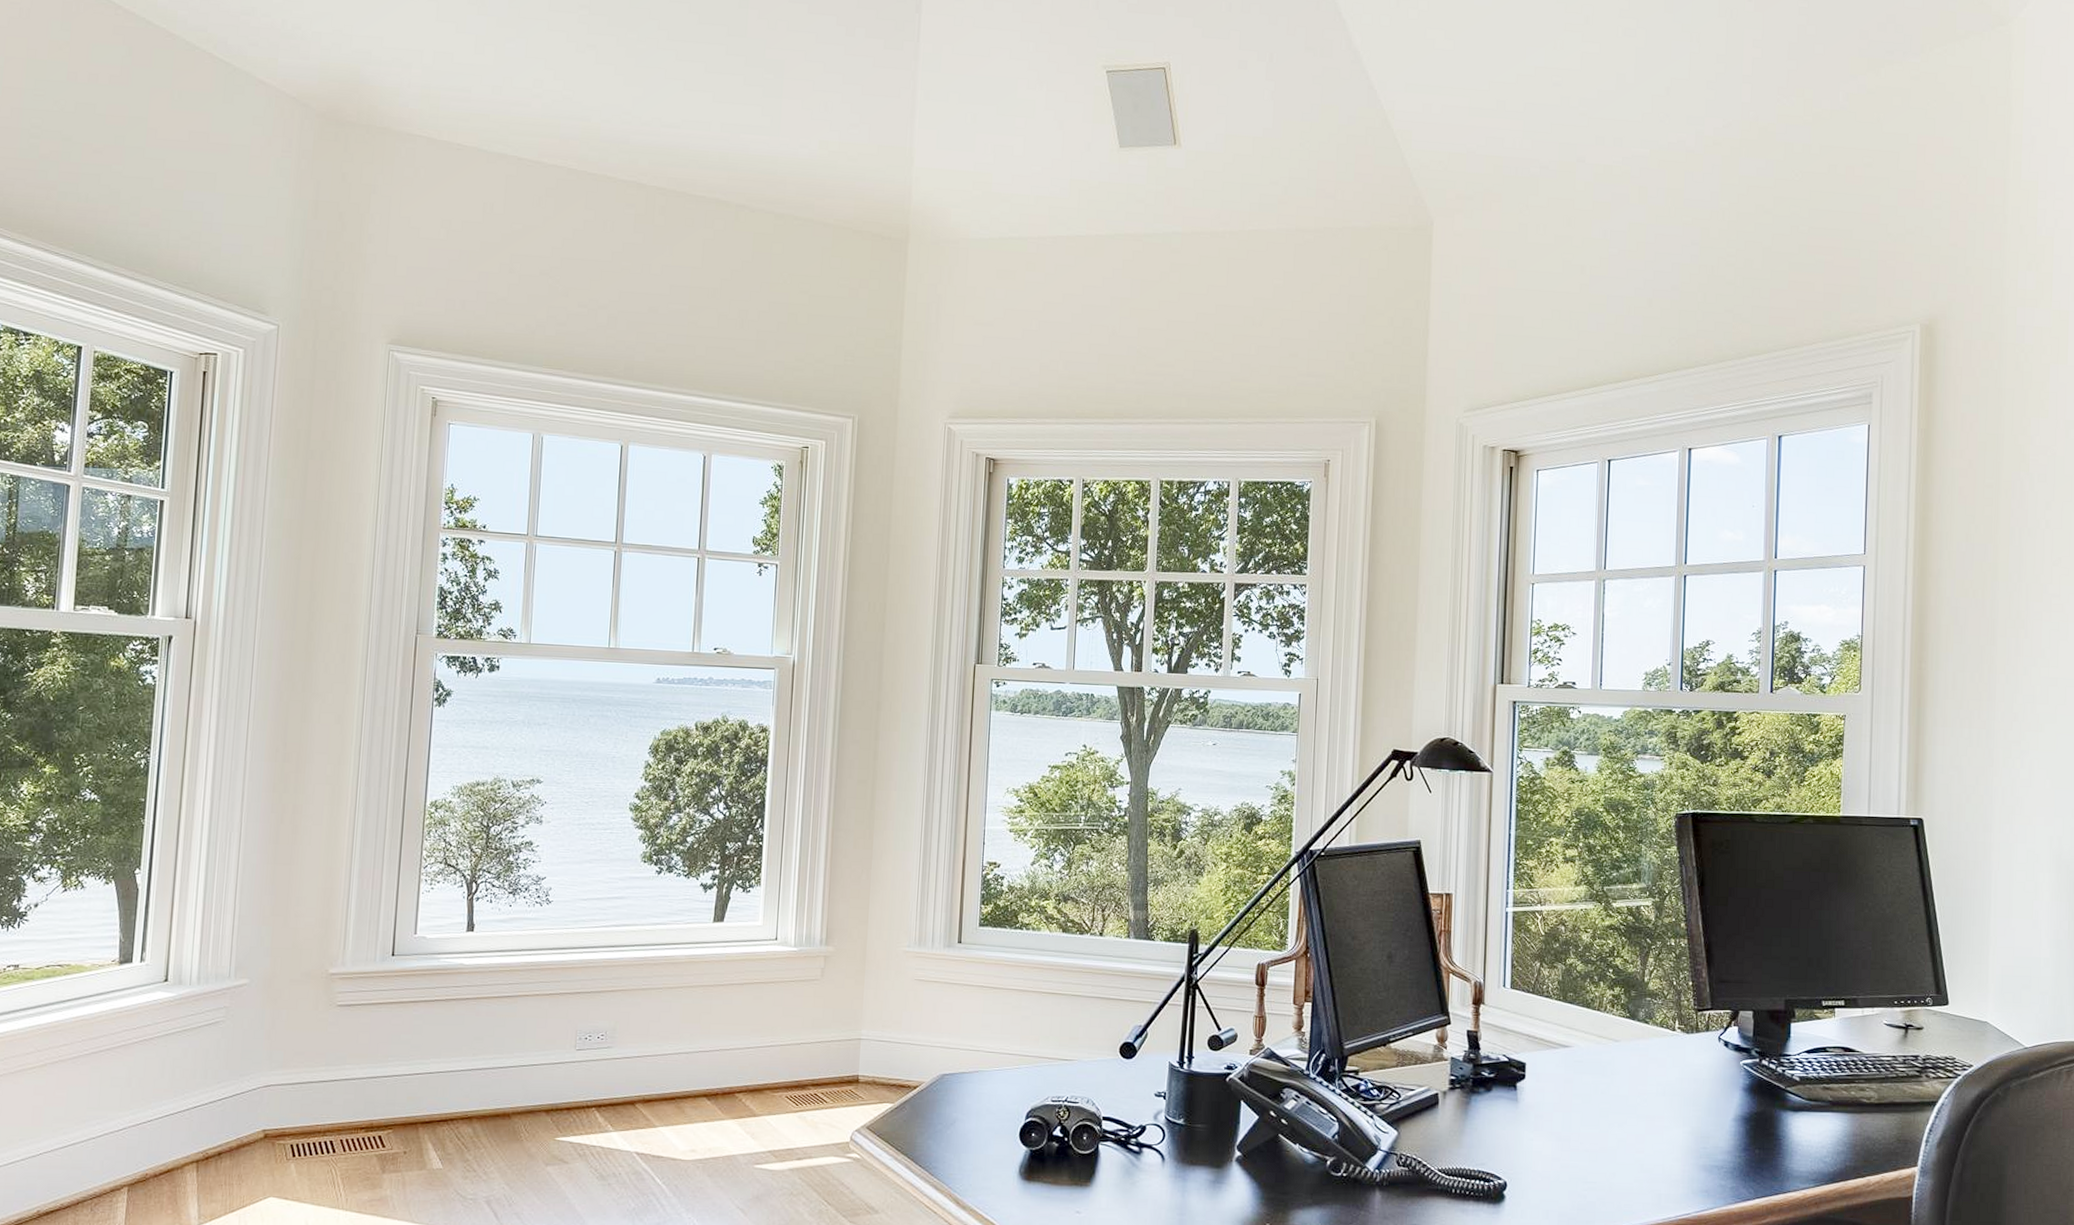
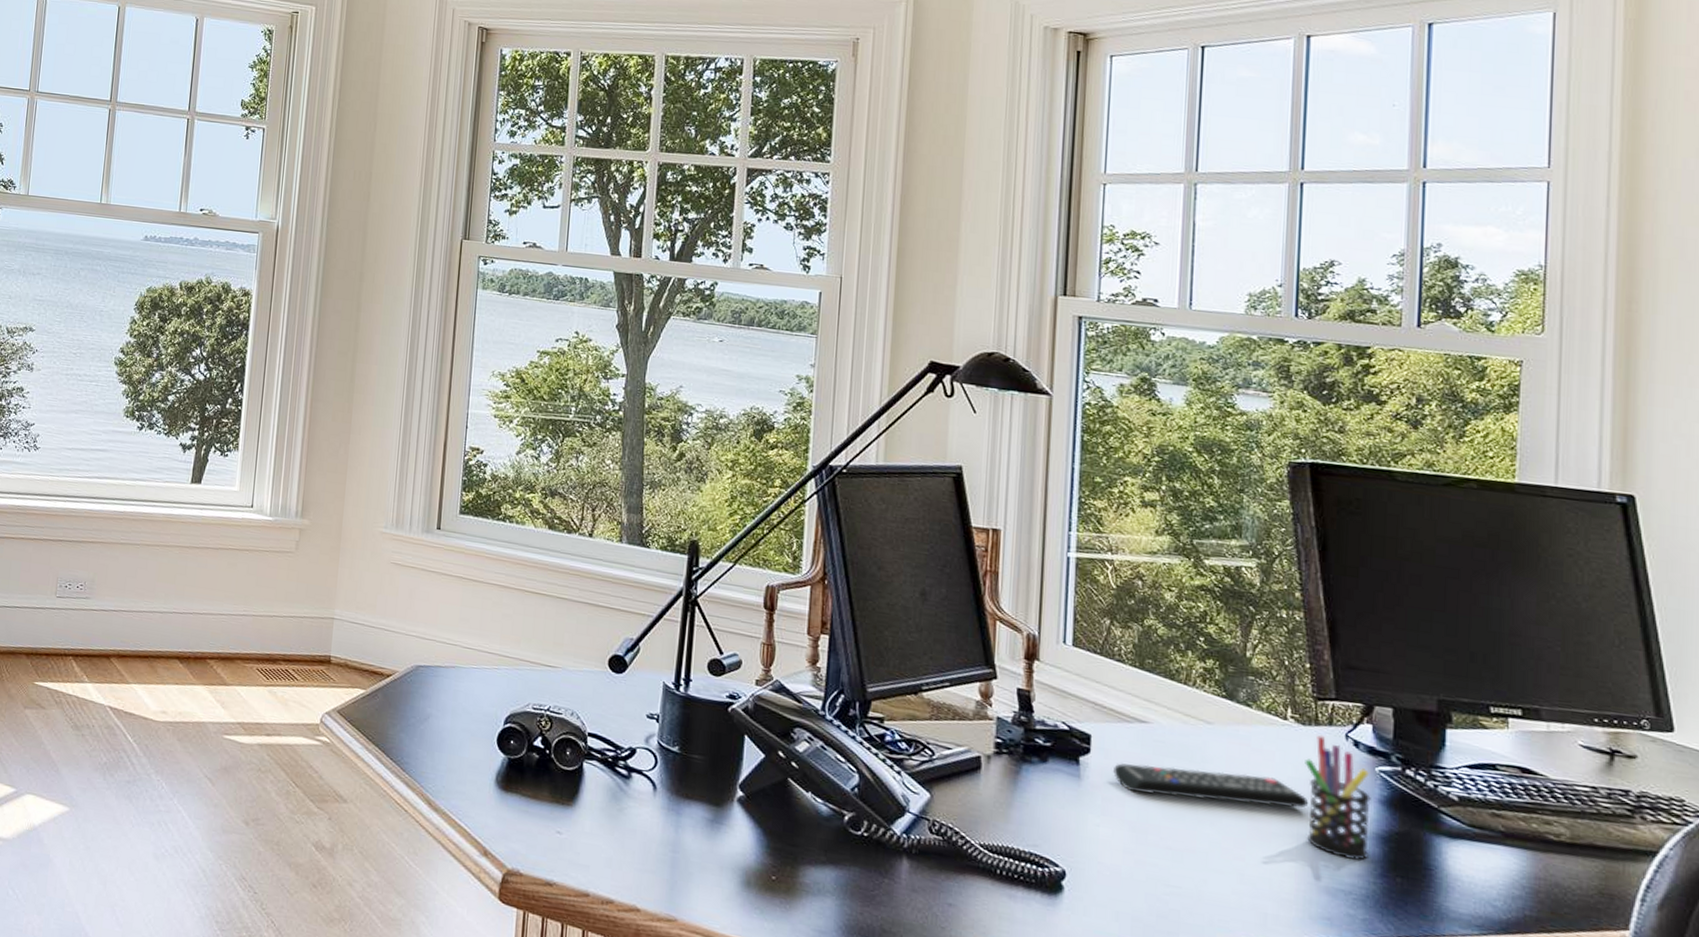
remote control: none [1543,1080,1692,1108] -> present [1113,763,1309,809]
pen holder: none [1688,1040,1737,1141] -> present [1305,734,1371,860]

